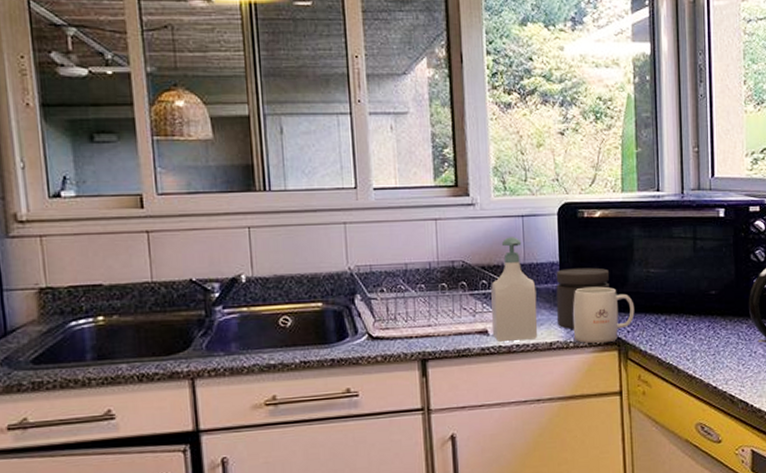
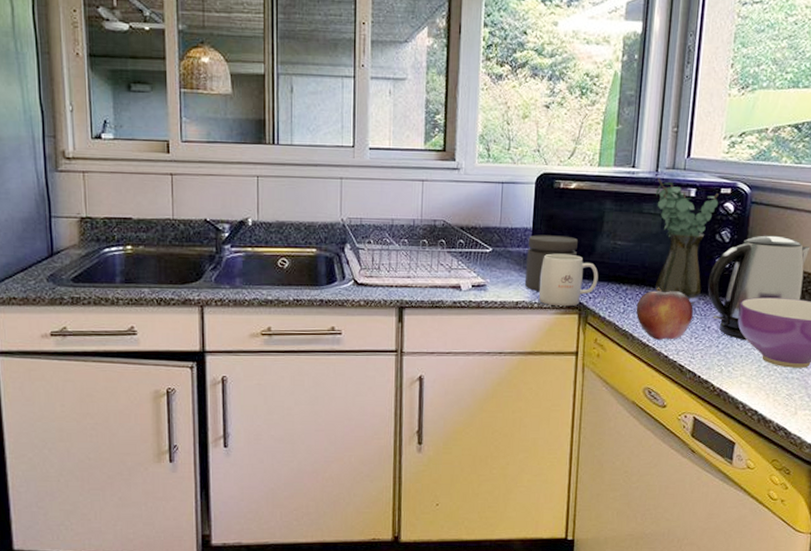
soap bottle: present [491,237,538,343] -> none [464,201,509,298]
fruit: none [677,314,738,372] -> present [636,287,694,341]
vase: none [683,200,749,332] -> present [654,178,719,306]

